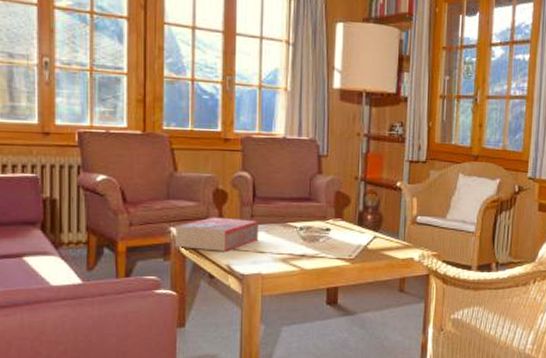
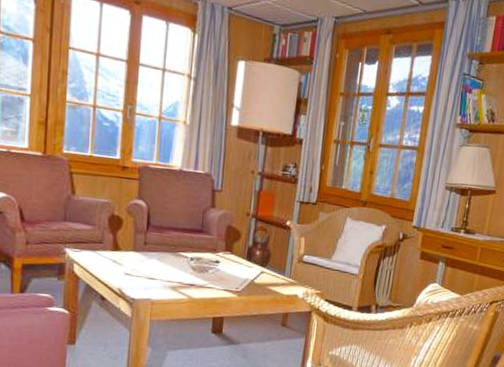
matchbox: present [175,217,259,251] -> none [70,241,152,276]

